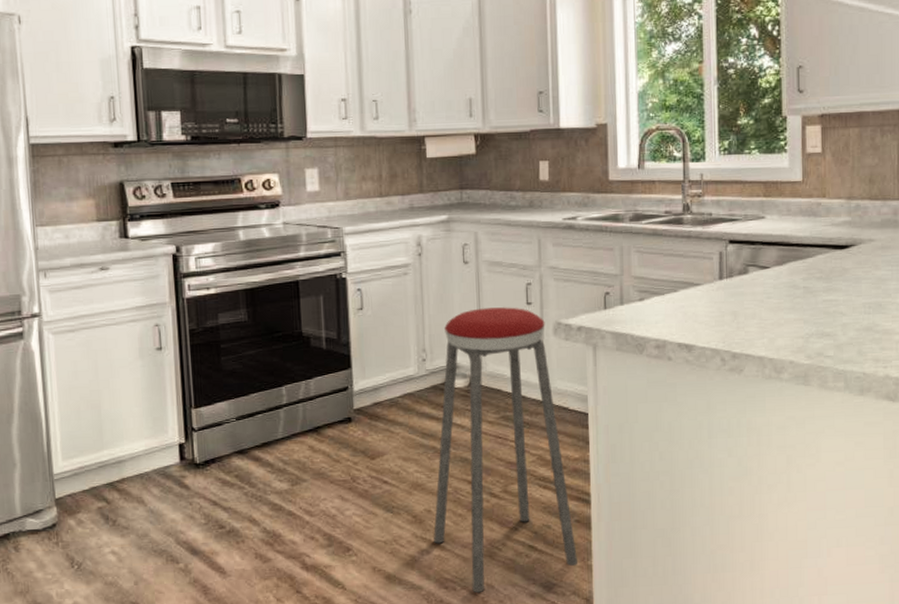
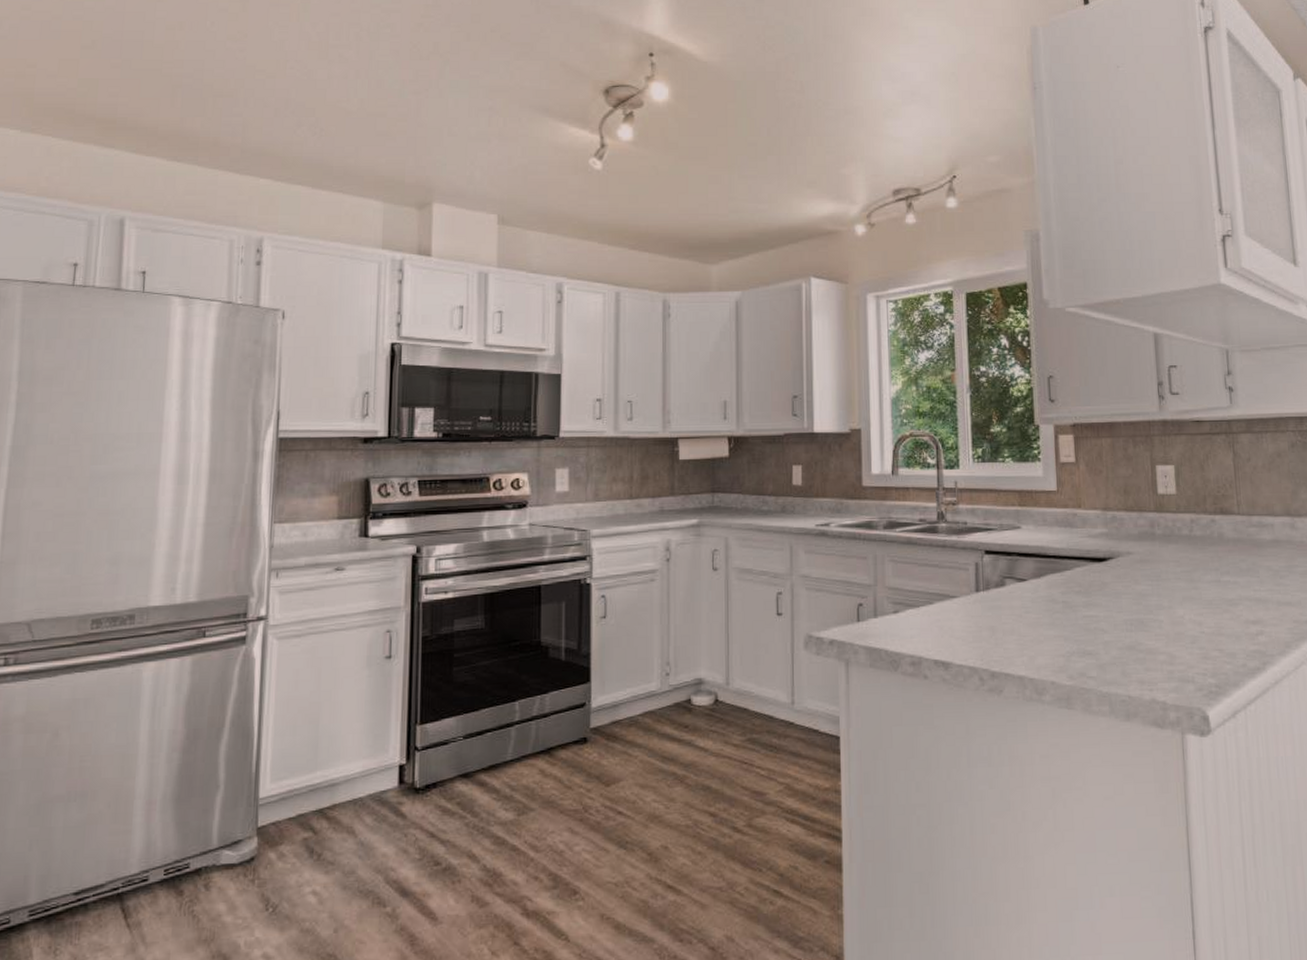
music stool: present [433,307,577,592] -> none [670,618,827,947]

